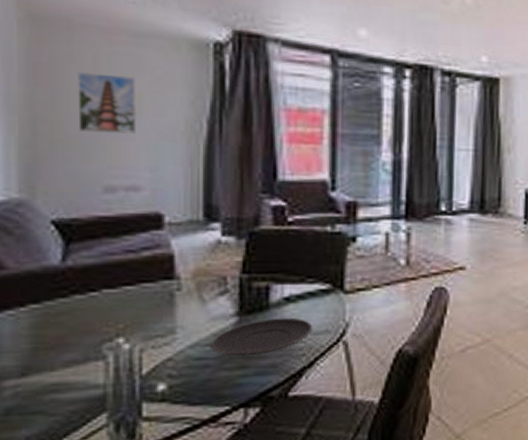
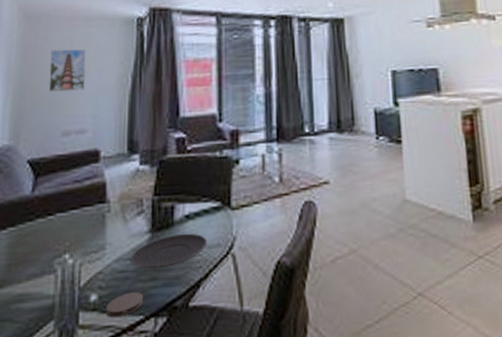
coaster: none [180,381,230,408] -> present [106,292,144,317]

